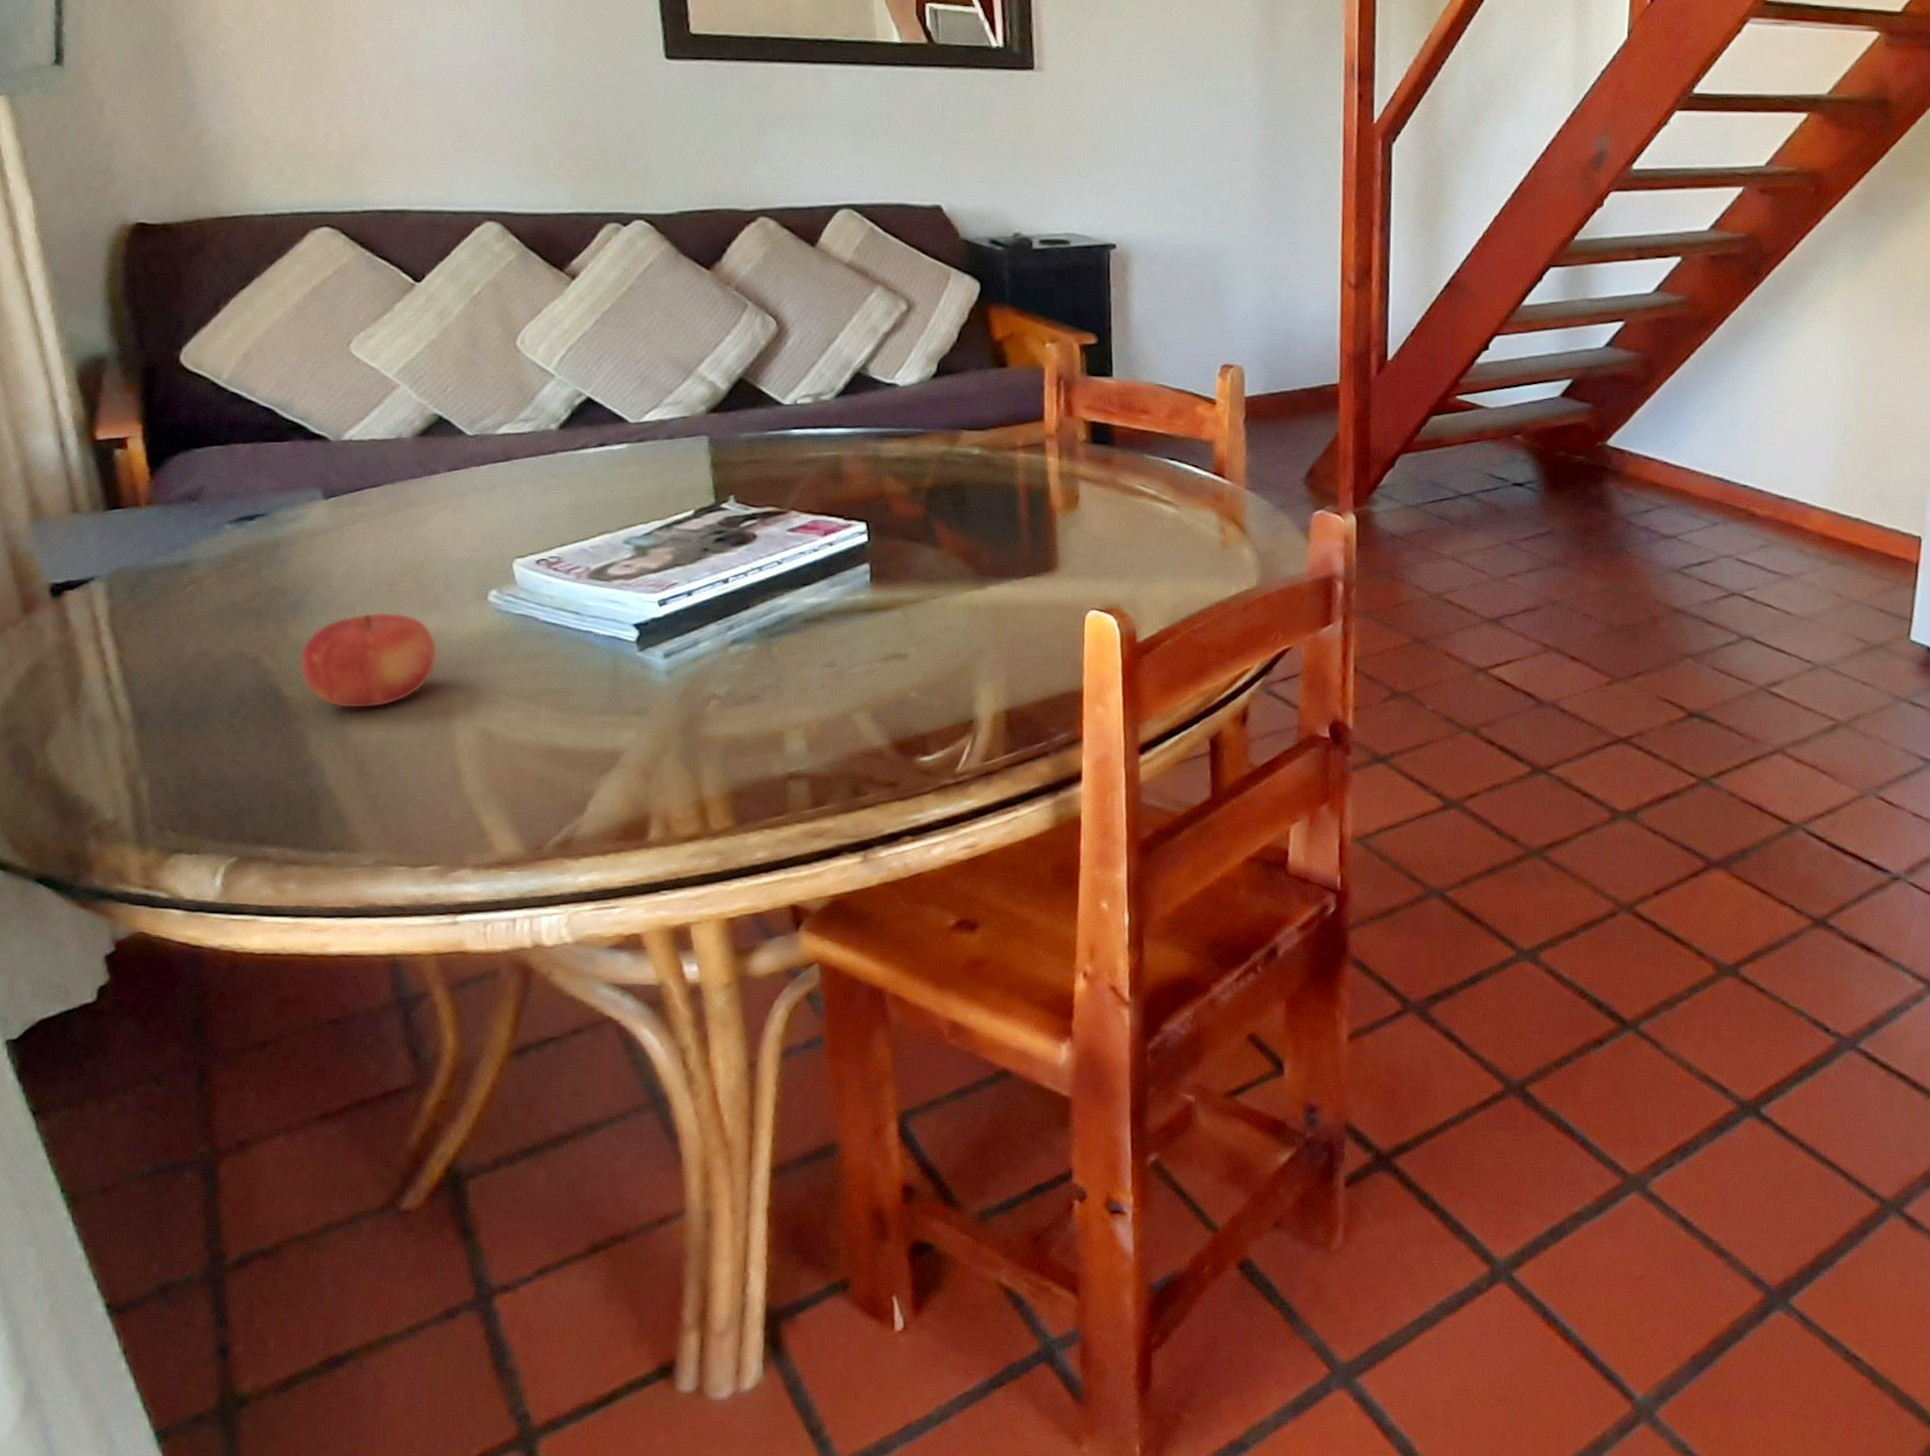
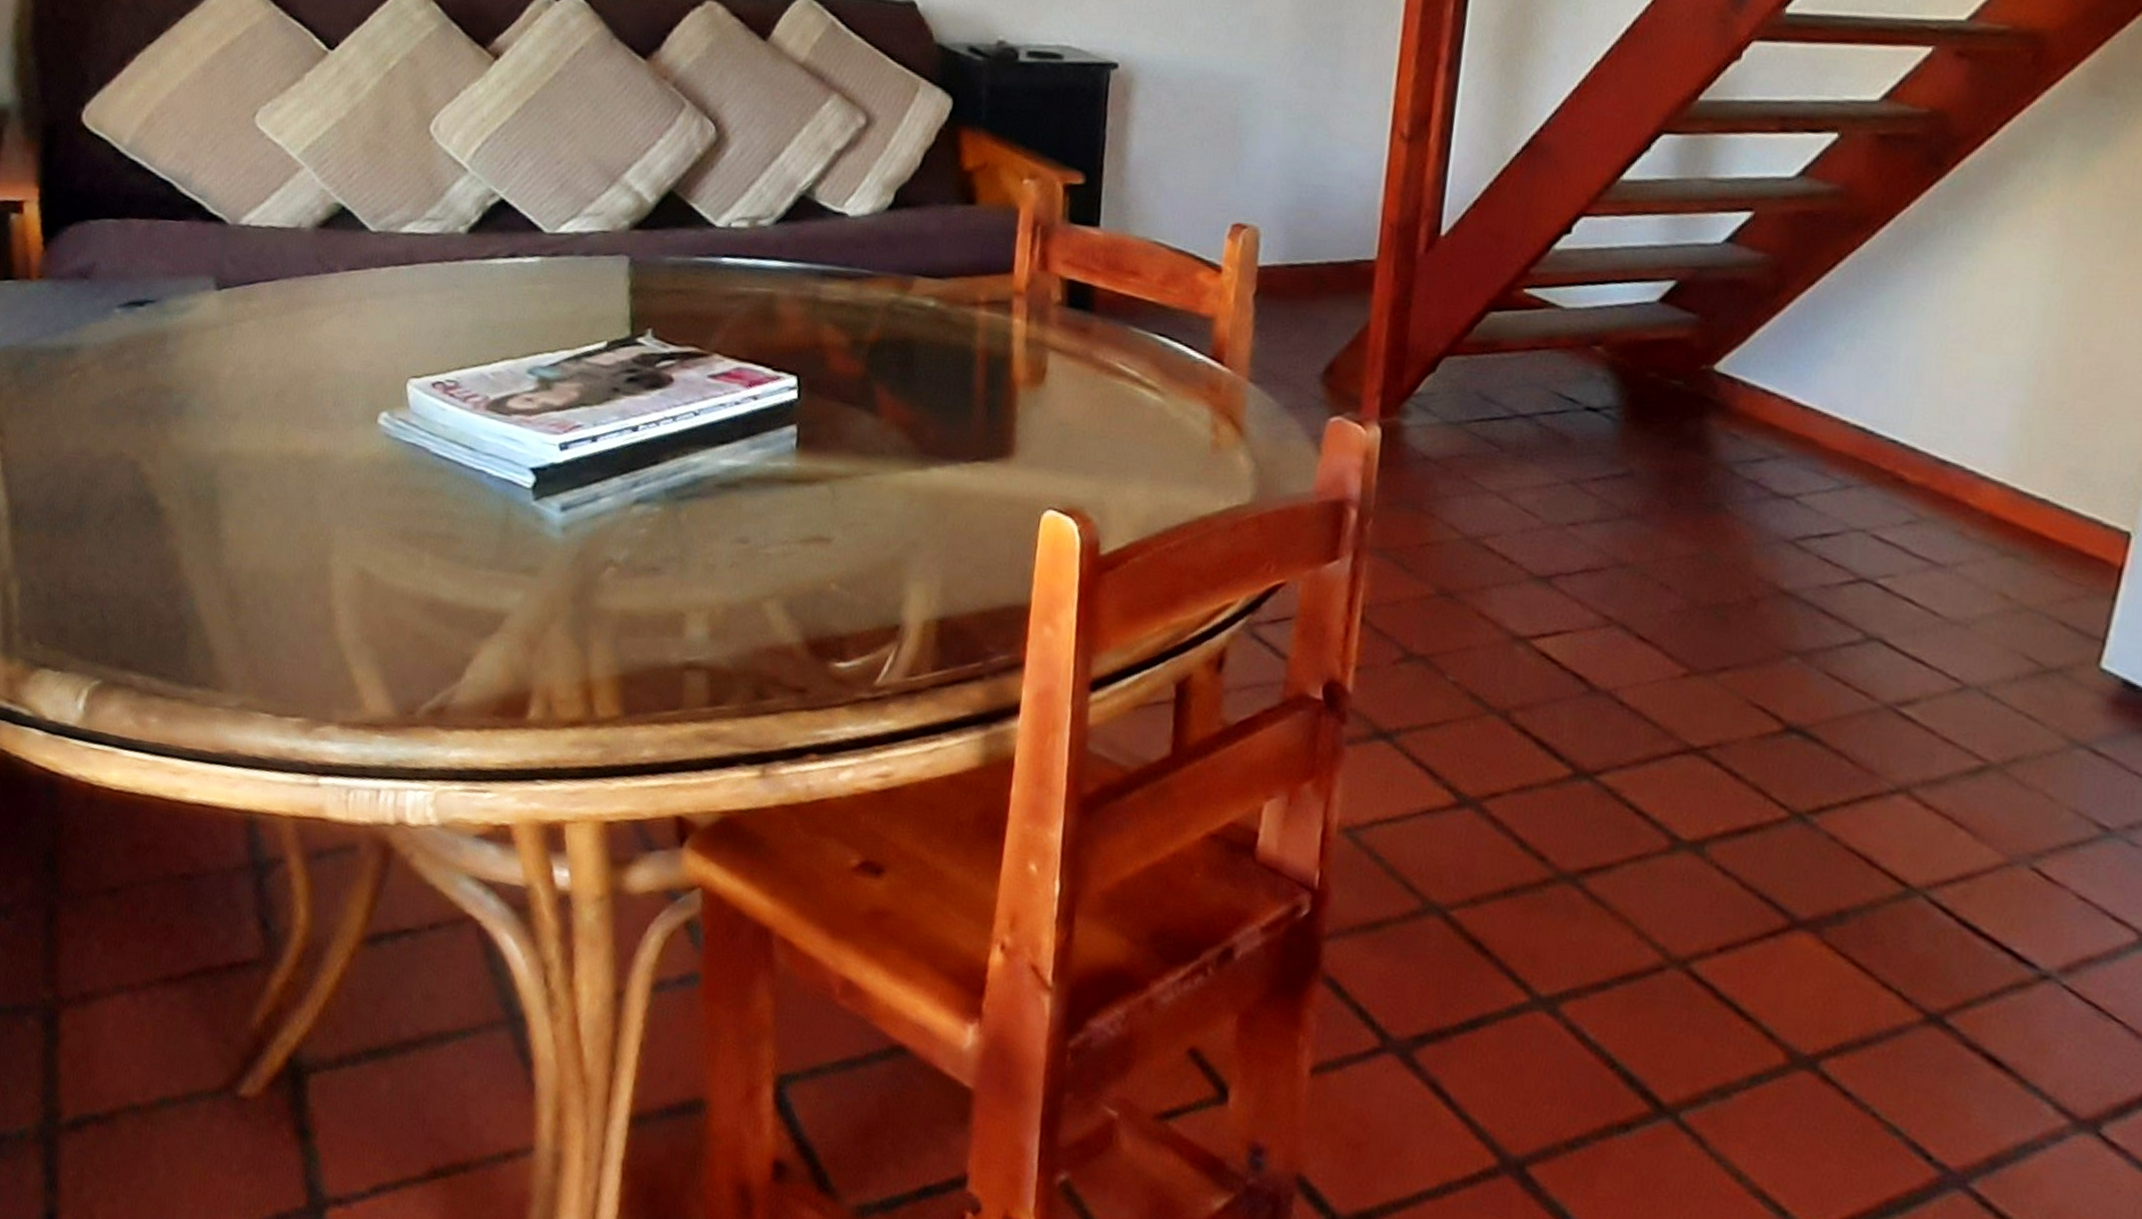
fruit: present [299,611,438,709] -> none [178,422,321,532]

